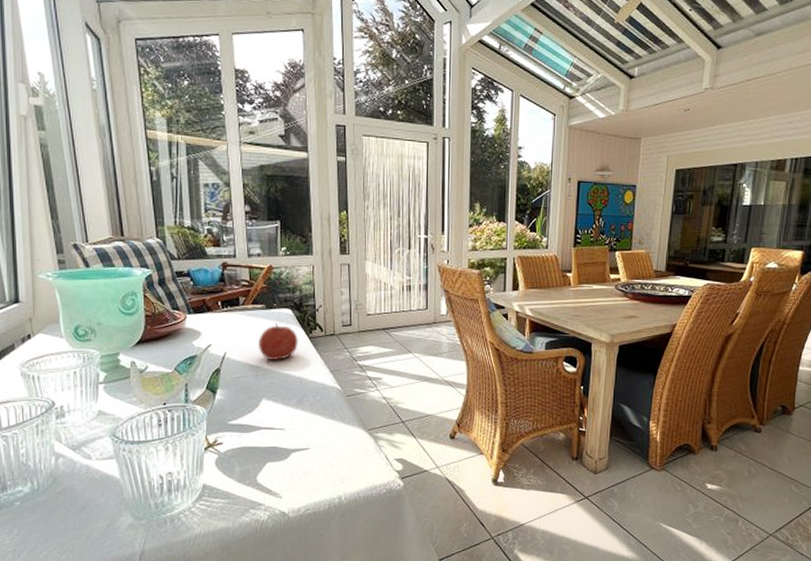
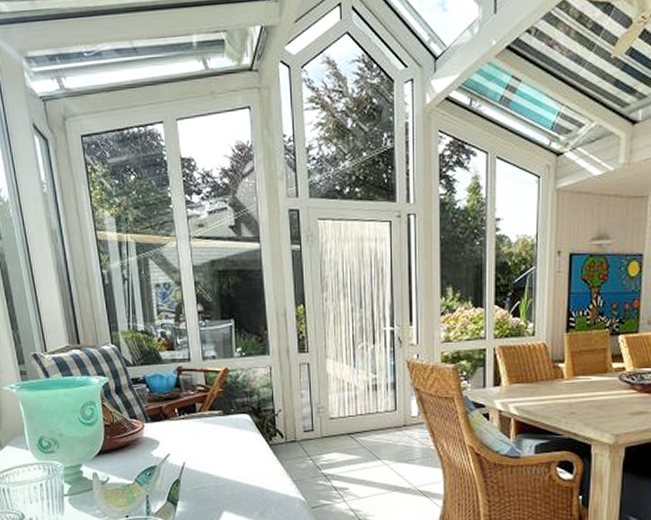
fruit: present [259,323,298,361] -> none [217,430,258,471]

